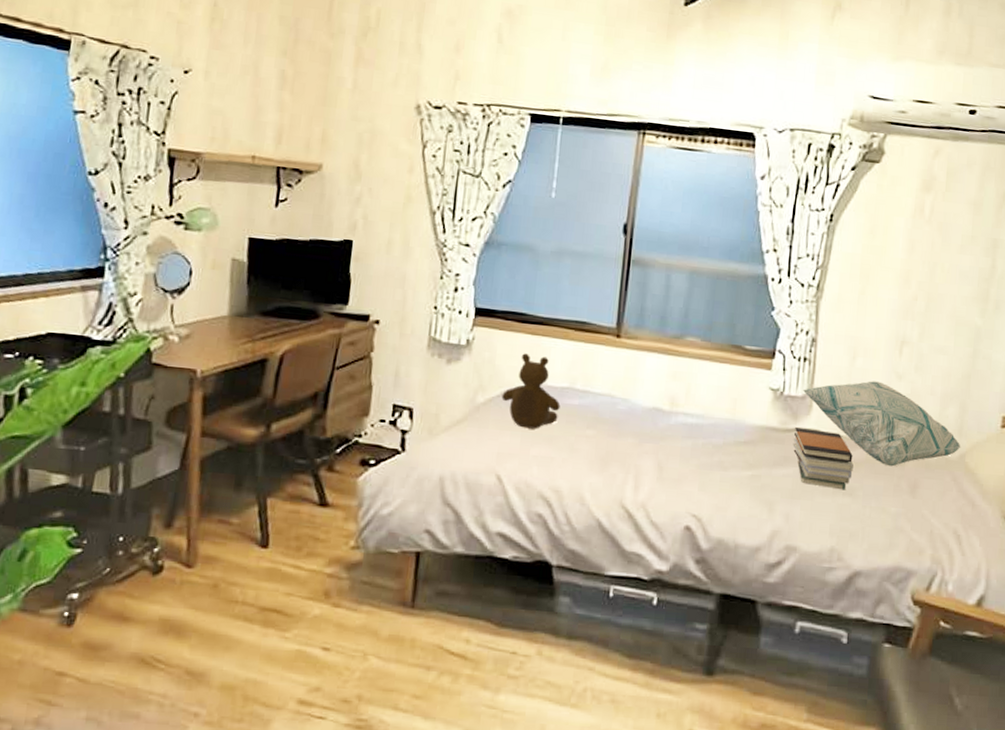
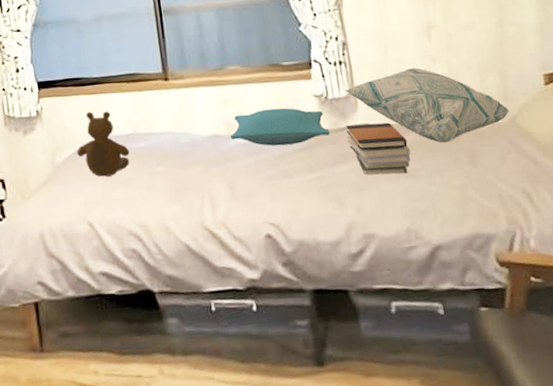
pillow: none [672,391,777,436] -> present [230,107,330,146]

